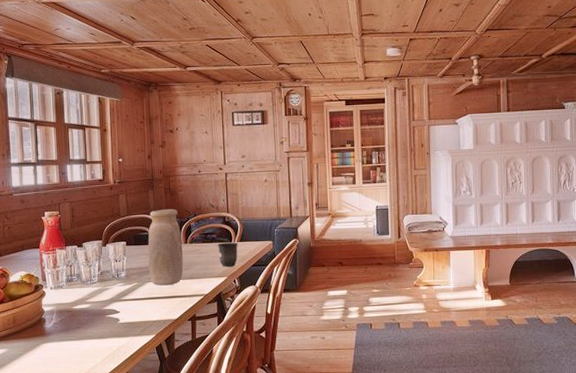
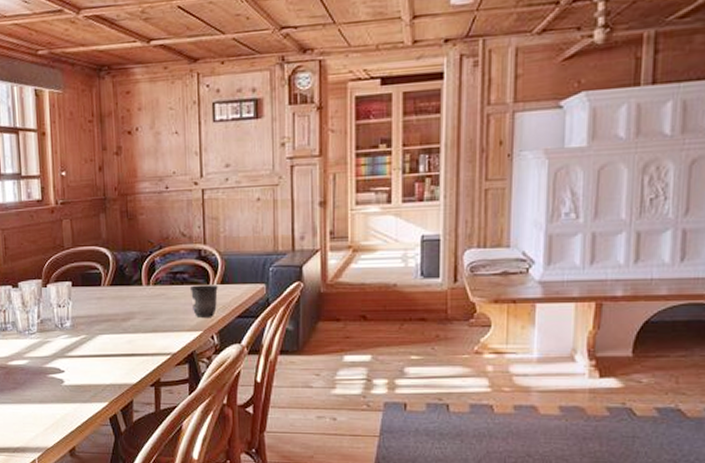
vase: present [148,208,184,286] -> none [99,238,145,340]

